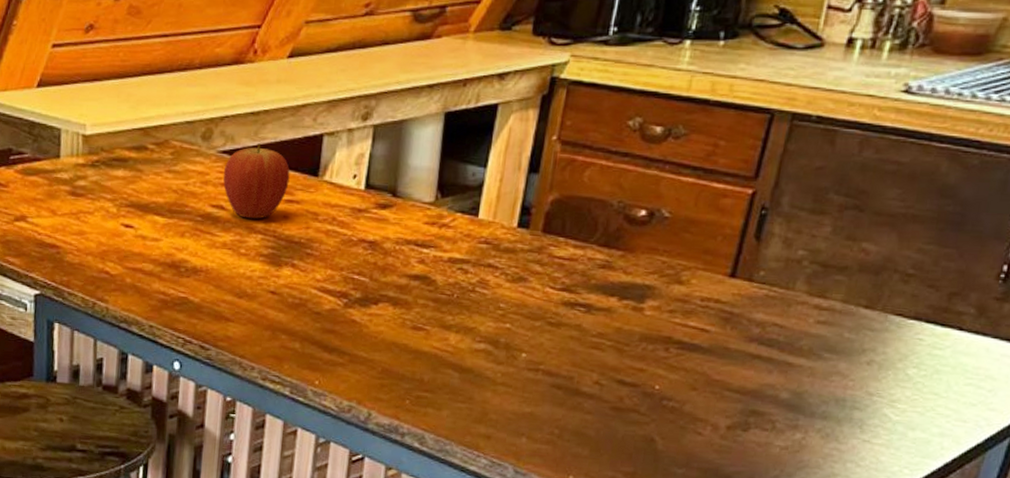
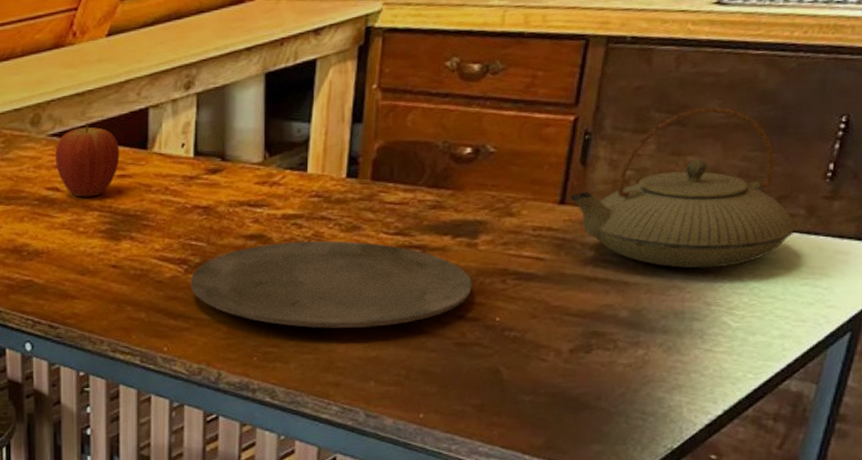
plate: none [348,285,635,382] -> present [191,240,472,328]
teapot: none [740,195,965,358] -> present [569,107,796,269]

